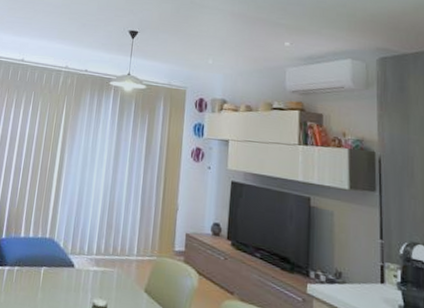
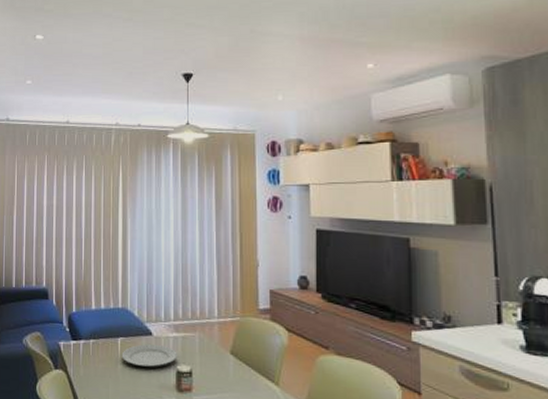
plate: none [42,275,95,300] -> present [121,344,177,368]

